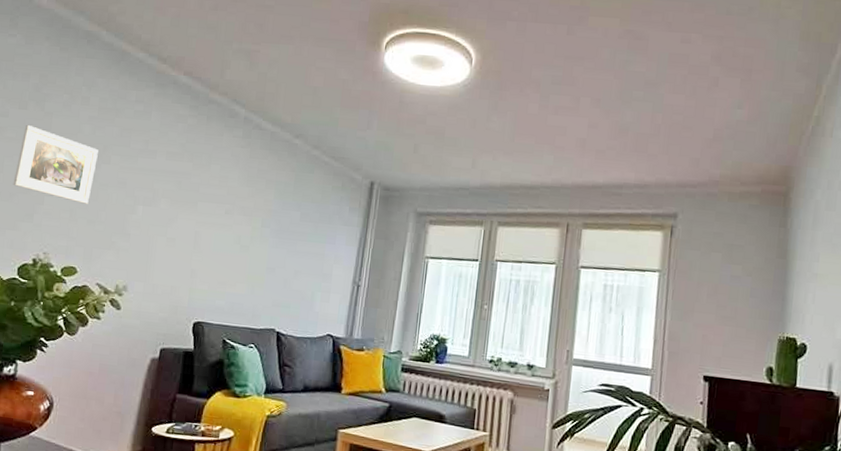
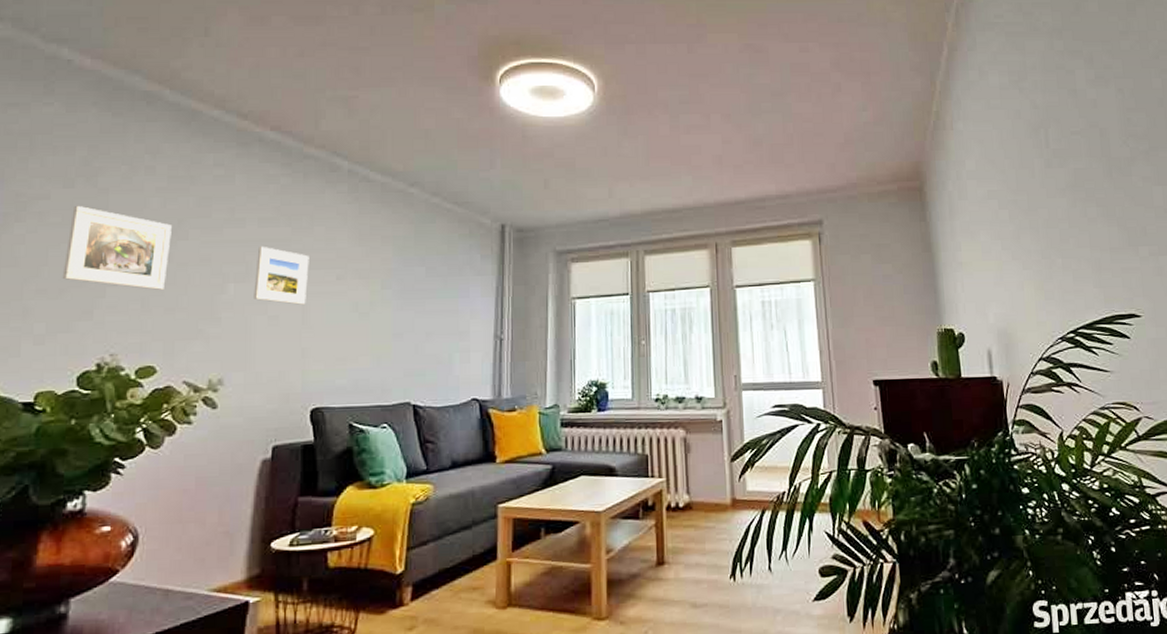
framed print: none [157,176,205,232] -> present [253,246,309,305]

